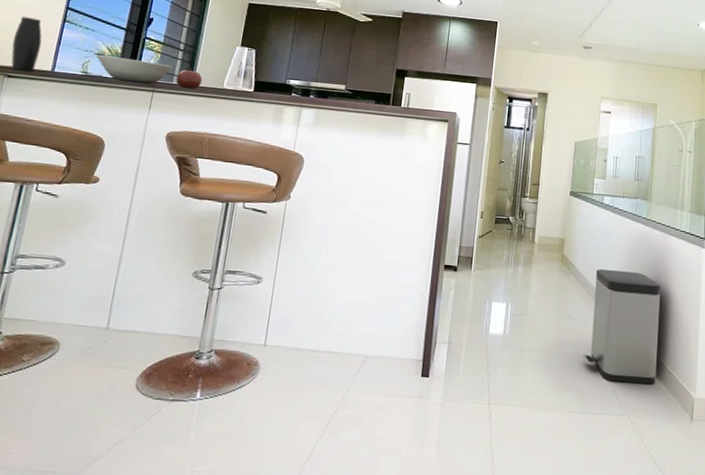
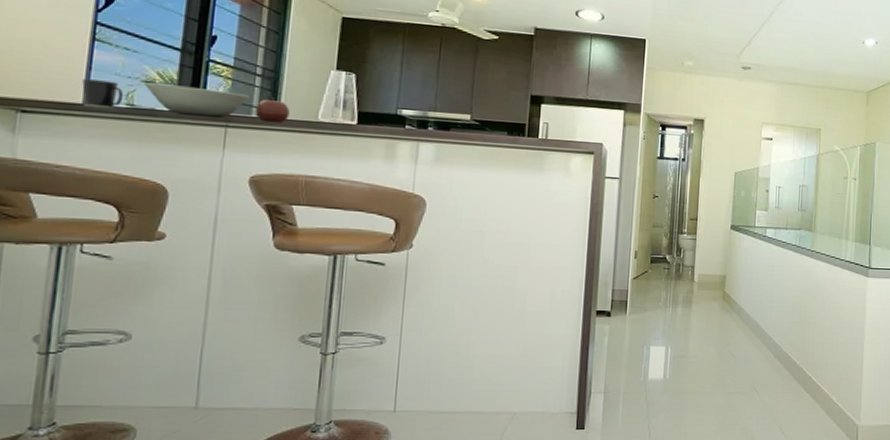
vase: present [11,17,42,73] -> none [21,34,65,107]
mug: none [51,51,81,76] -> present [82,78,124,109]
pedal bin: present [582,269,662,385] -> none [746,305,826,417]

